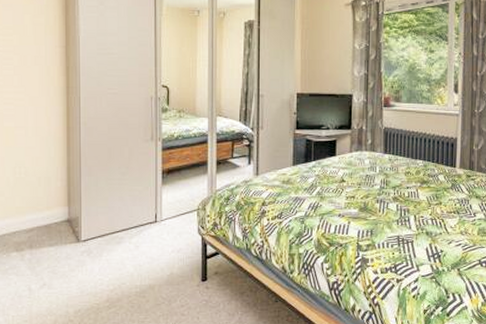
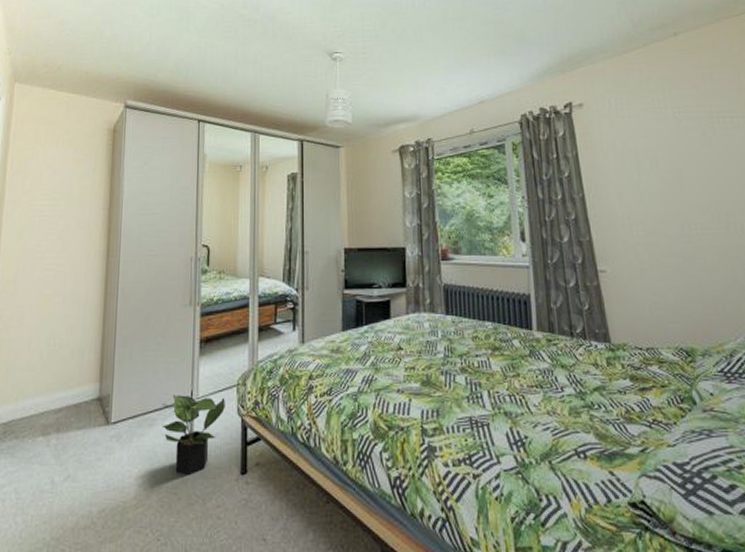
potted plant: none [129,217,187,282] -> present [162,395,225,475]

